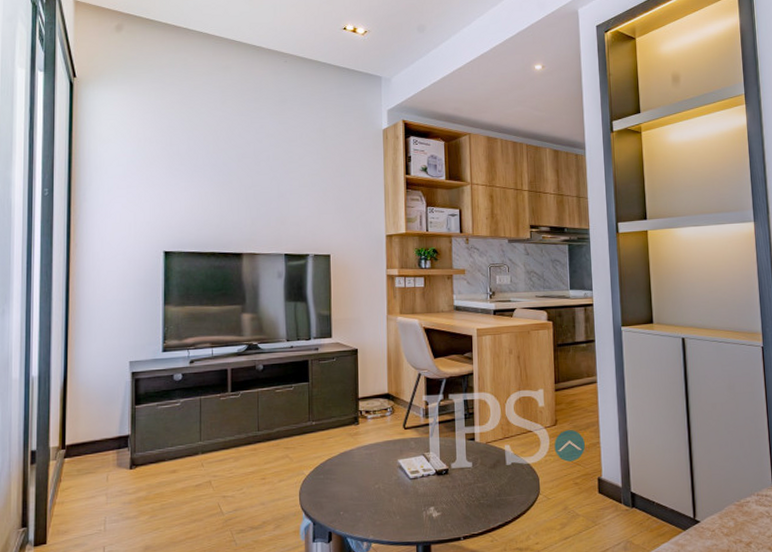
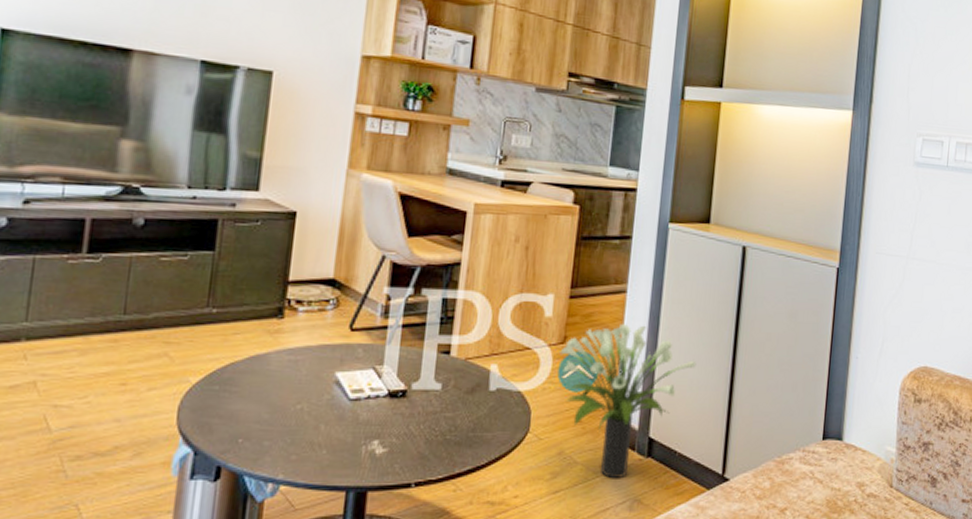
potted plant: none [554,407,660,526] -> present [559,324,697,479]

